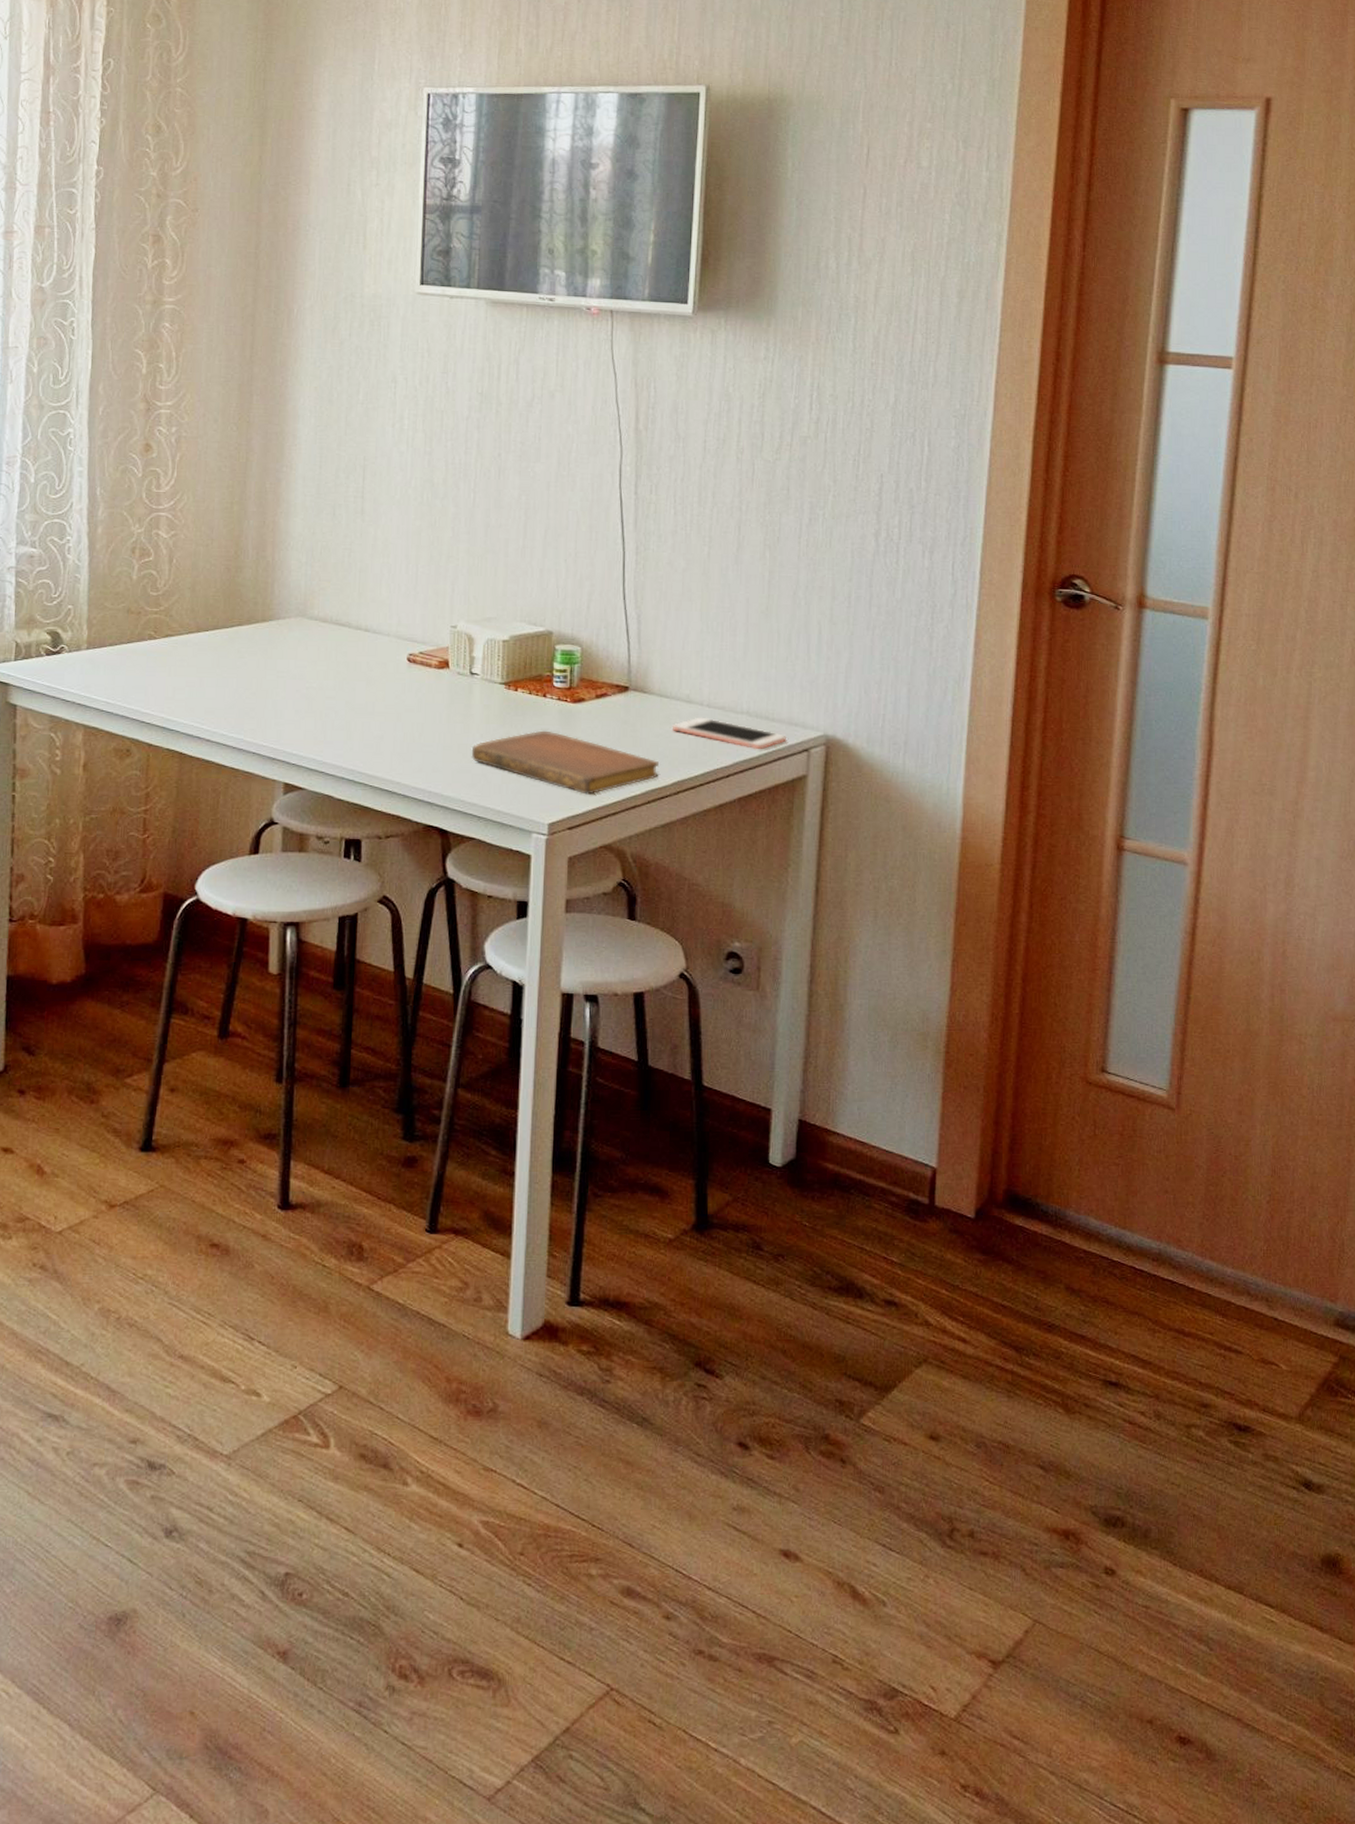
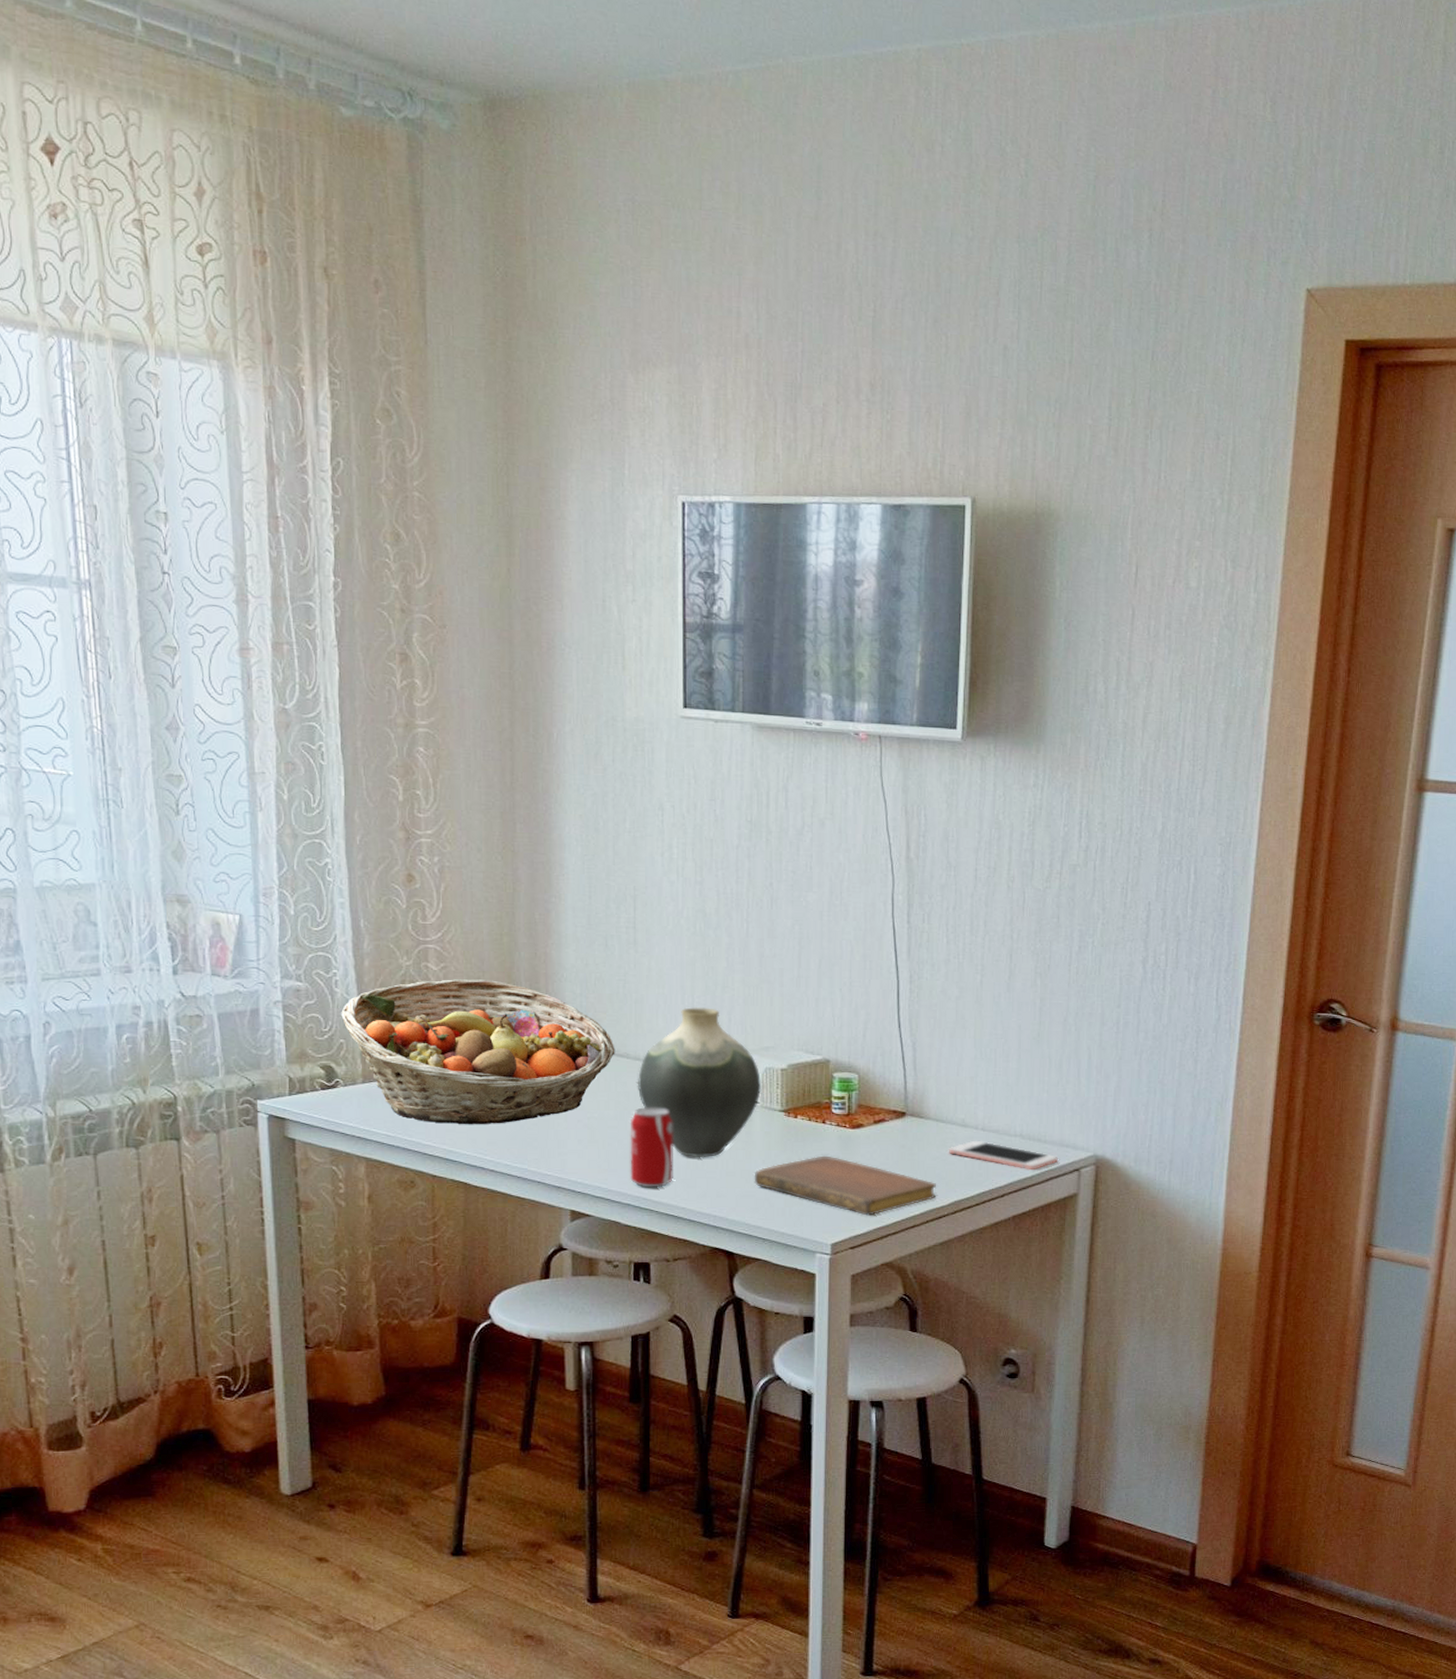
fruit basket: none [71,547,338,693] -> present [341,979,615,1125]
beverage can: none [346,678,392,761] -> present [630,1107,673,1188]
vase: none [357,577,483,731] -> present [637,1007,762,1158]

